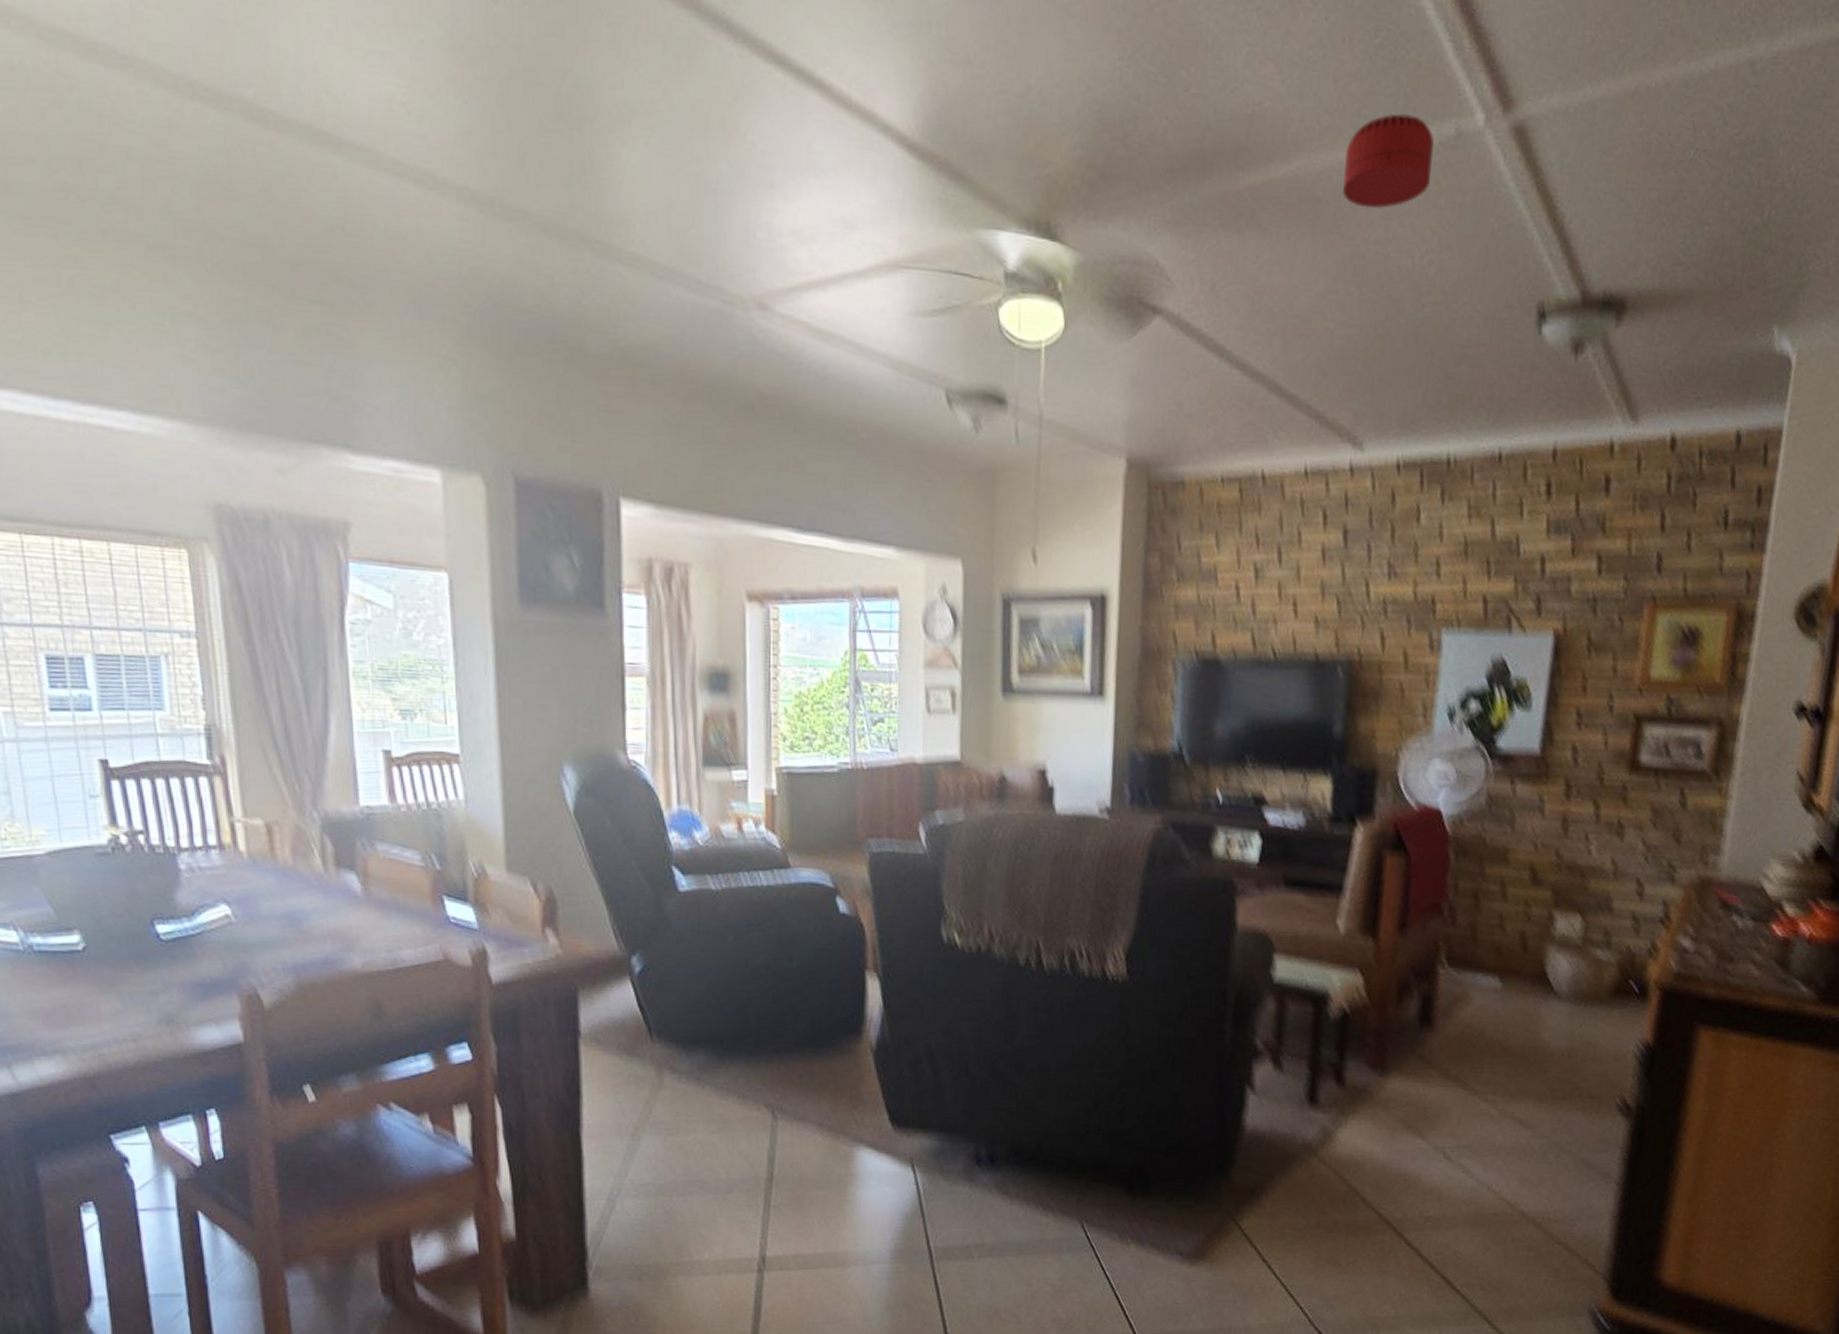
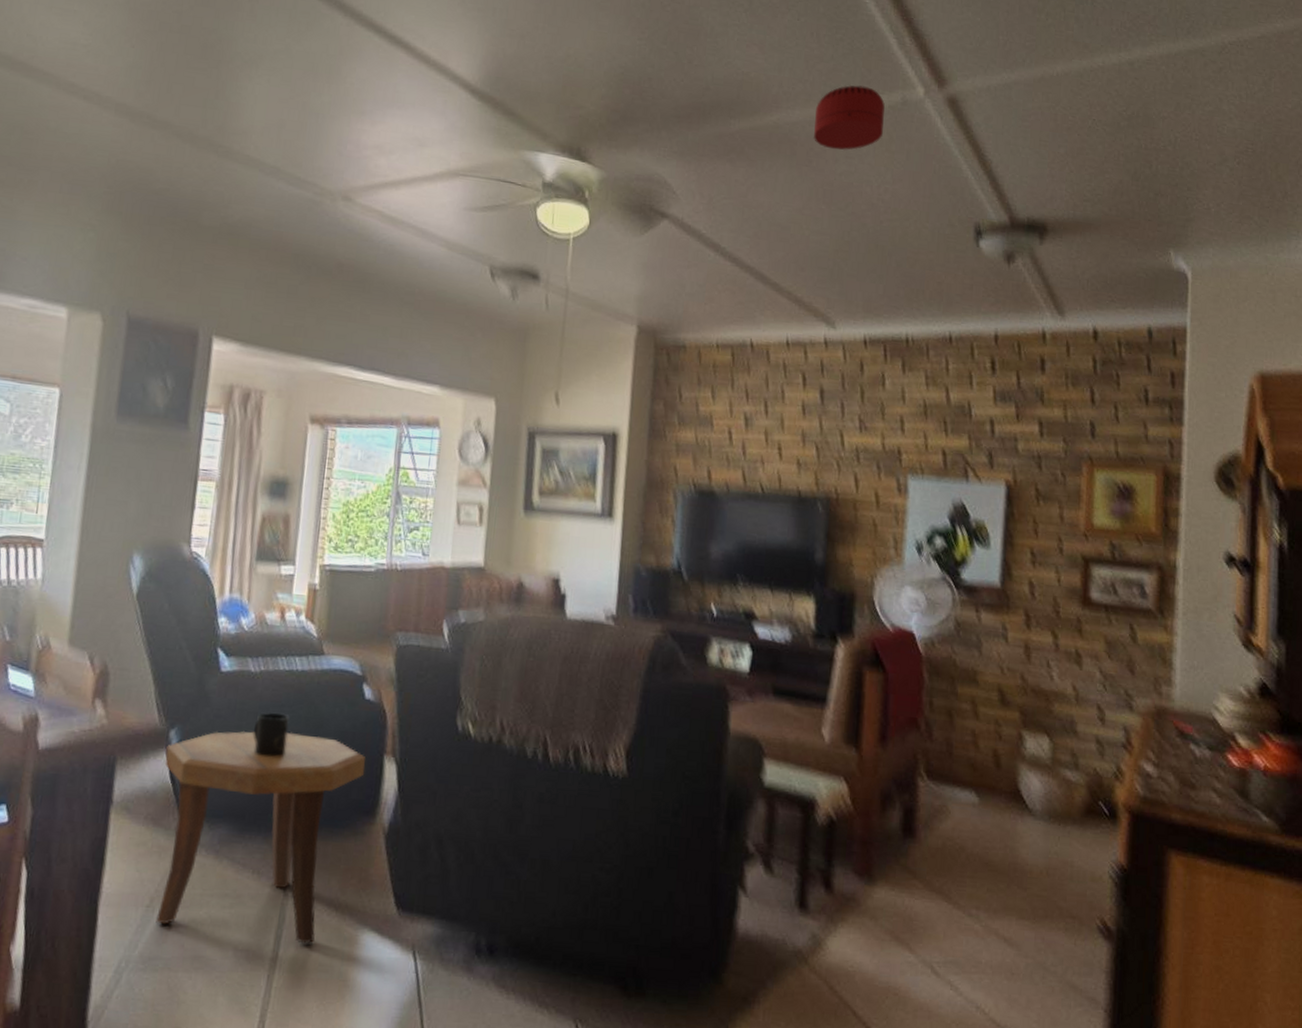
side table: none [630,953,847,1163] -> present [156,730,366,944]
mug: none [721,933,759,979] -> present [253,713,290,757]

